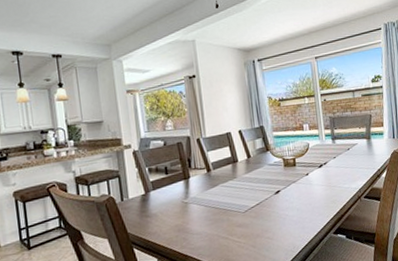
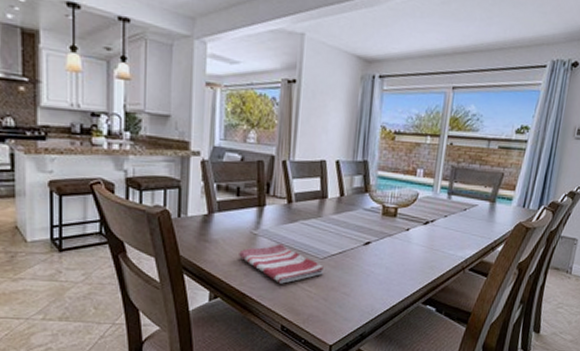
dish towel: none [176,206,247,241] -> present [239,243,324,284]

